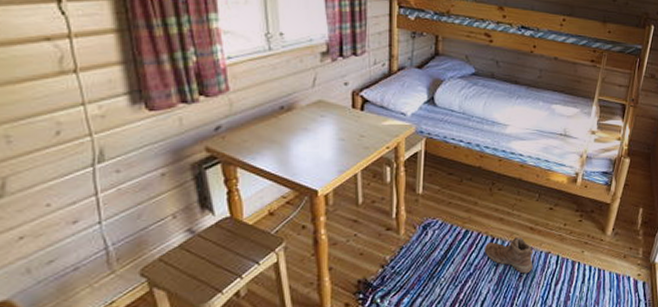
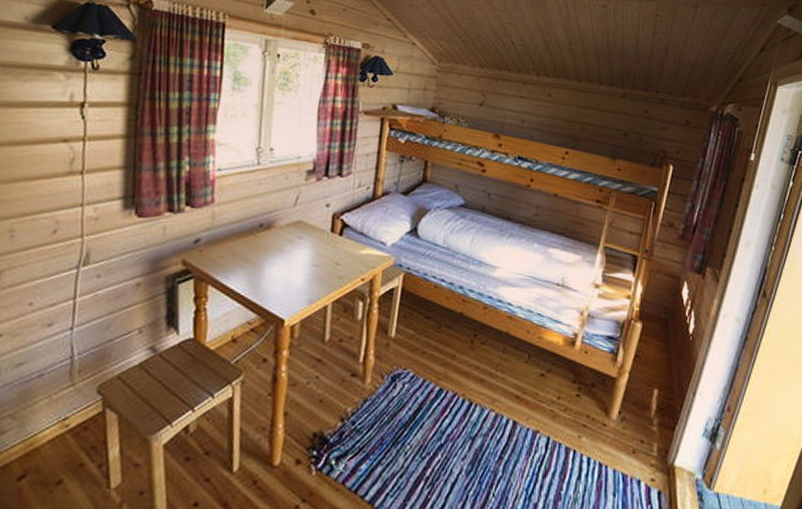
hiking boot: present [485,237,534,274] -> none [460,405,518,456]

